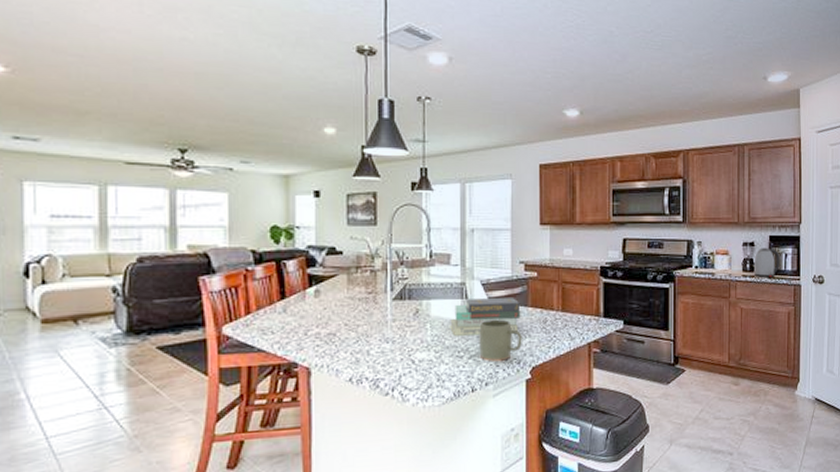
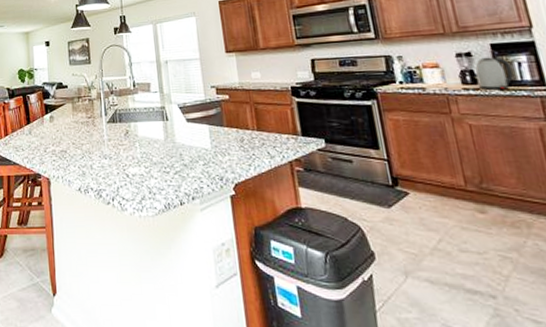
books: present [450,298,521,336] -> none [155,119,218,153]
mug: present [479,319,522,361] -> none [181,138,223,177]

